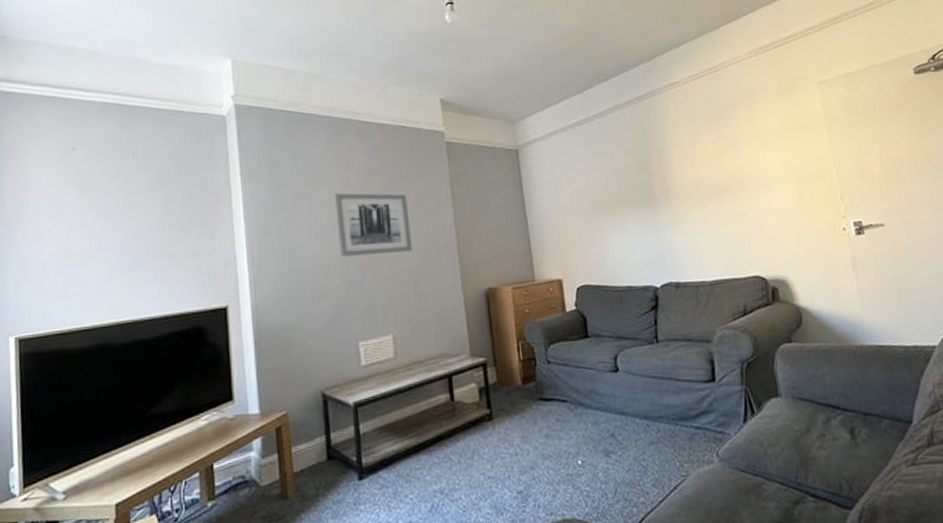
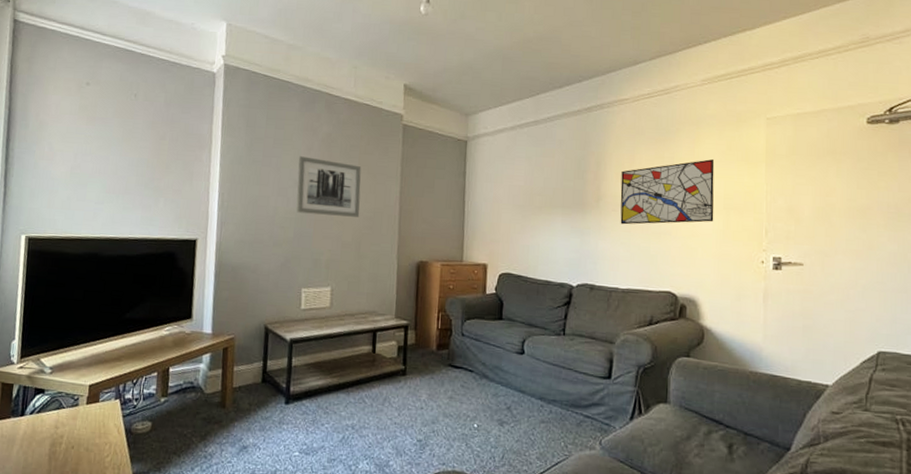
wall art: none [685,132,788,213] -> present [620,159,715,225]

